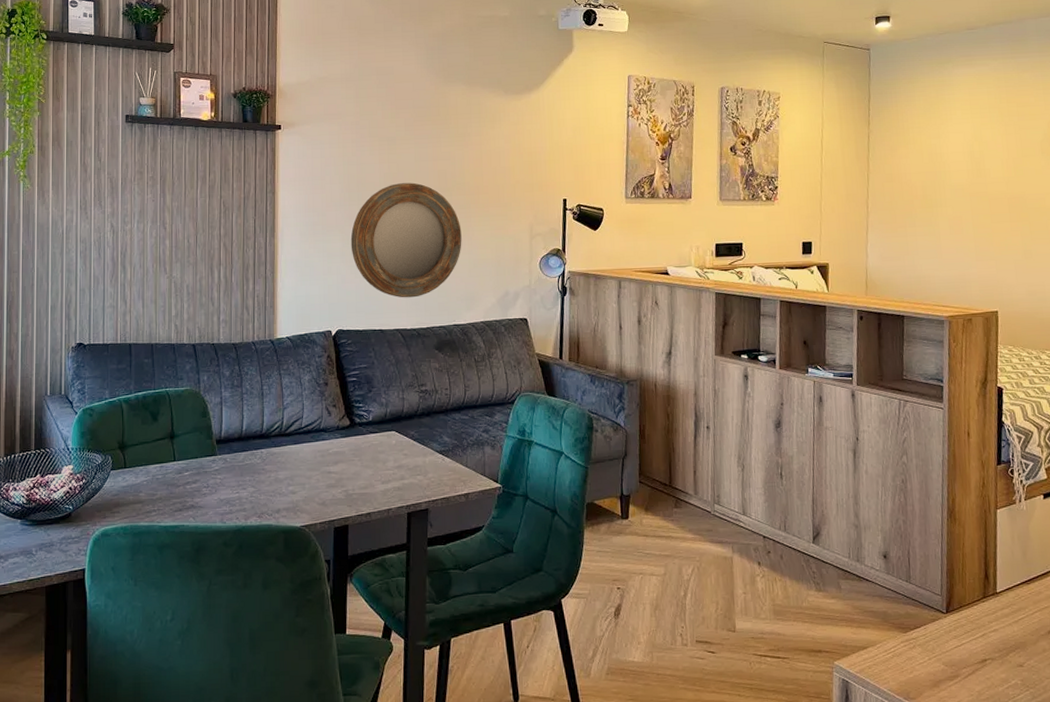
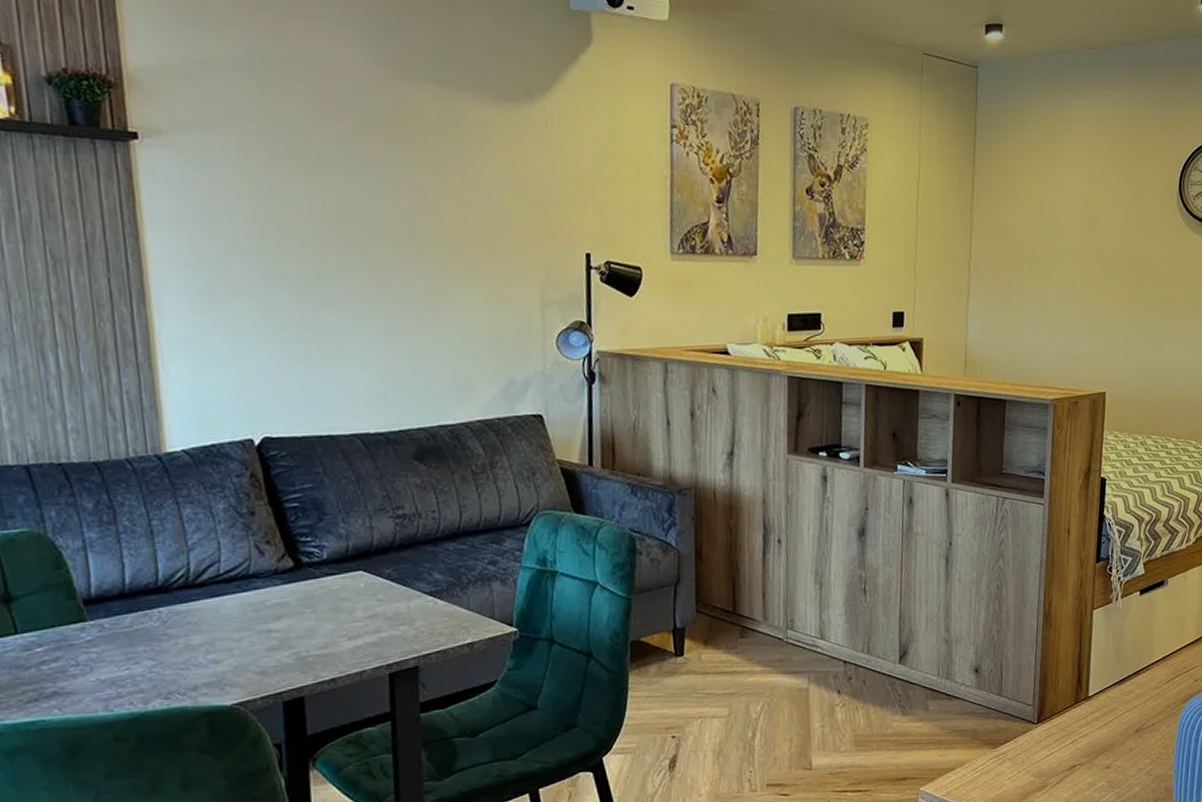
home mirror: present [350,182,462,298] -> none [271,226,444,391]

